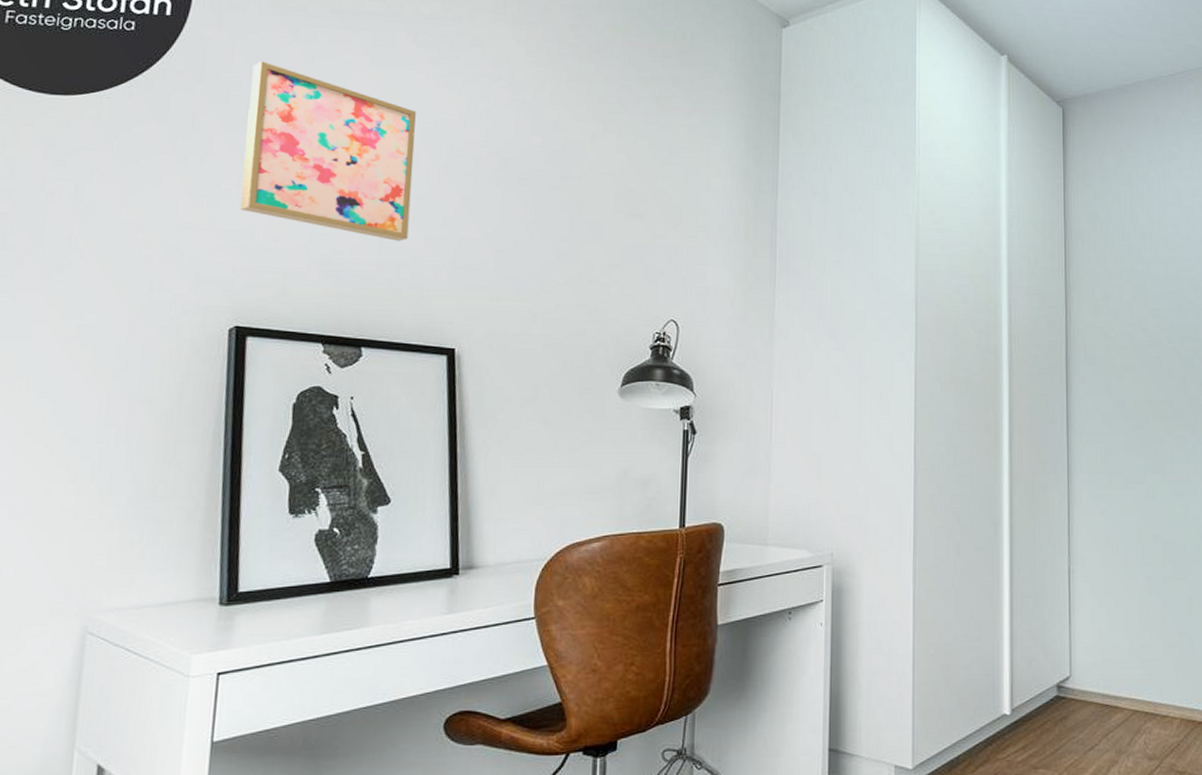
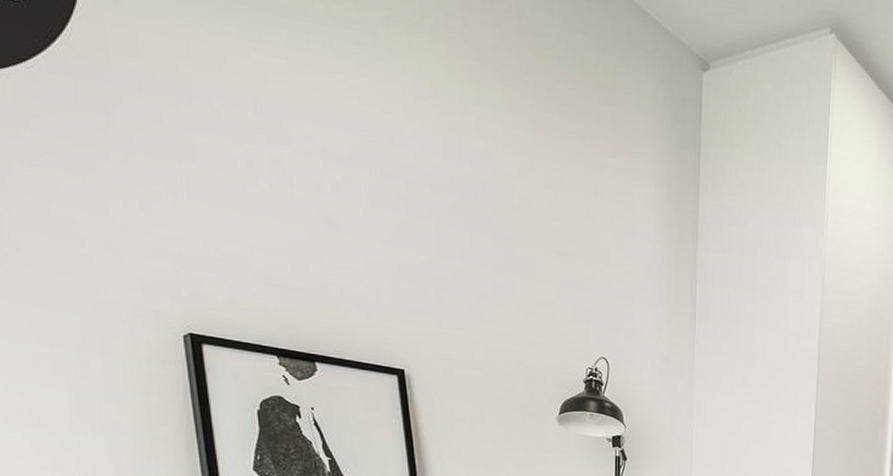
wall art: present [240,61,416,241] -> none [161,52,348,262]

